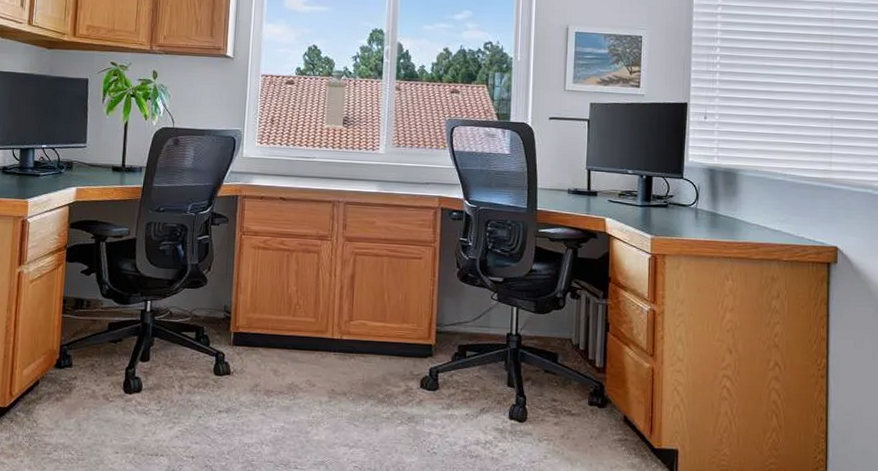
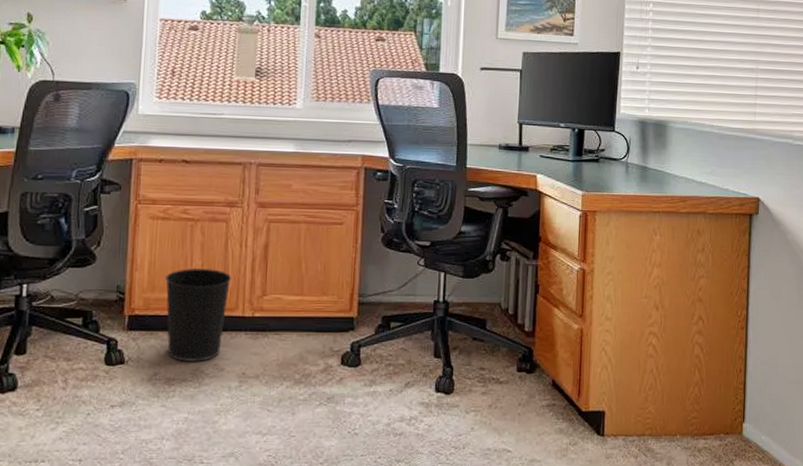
wastebasket: none [264,293,323,377] -> present [164,269,232,362]

